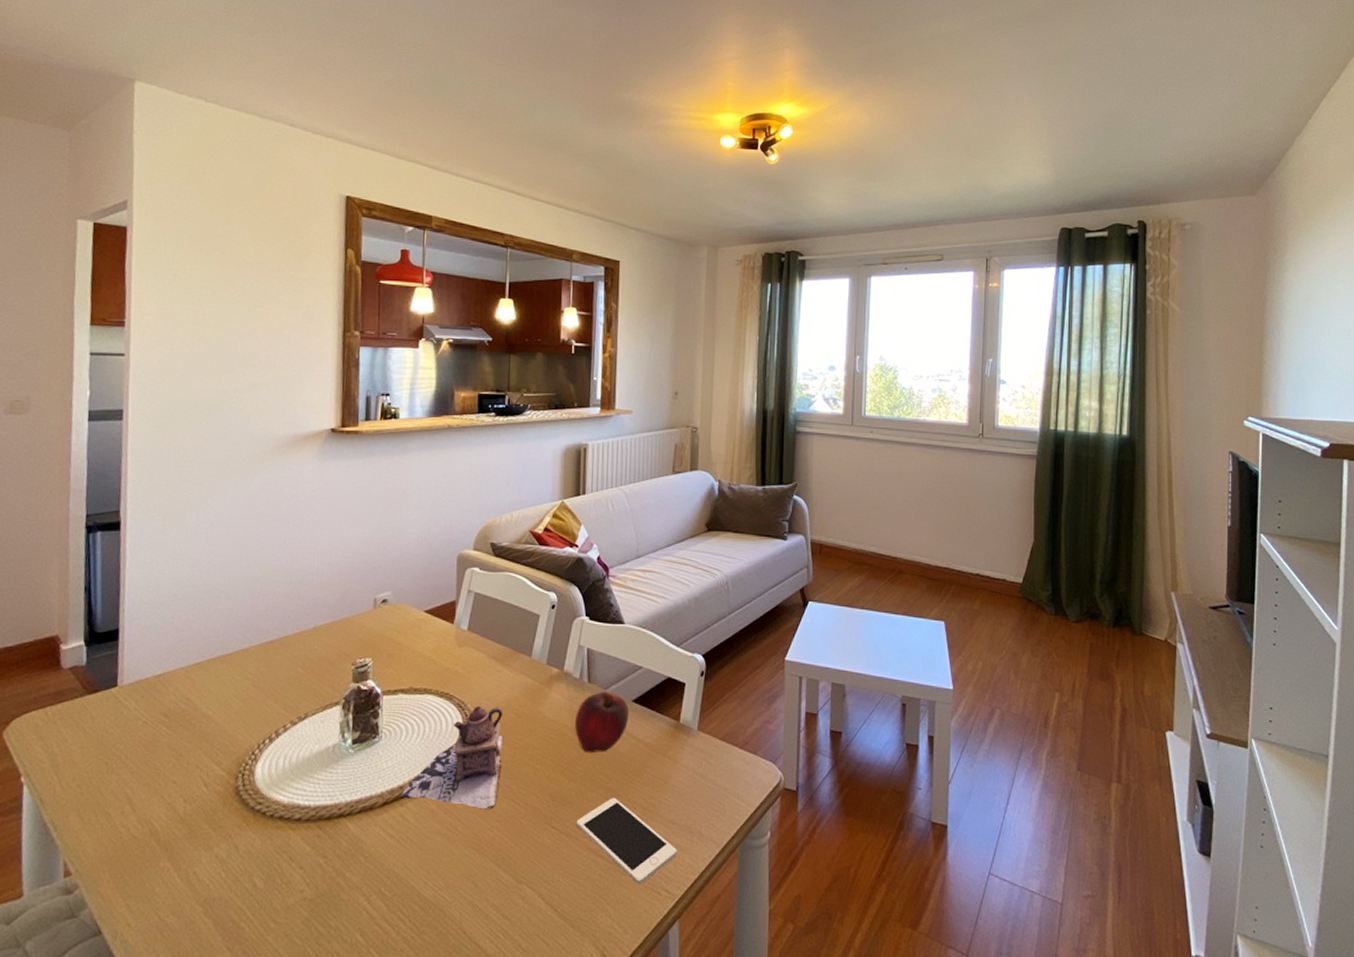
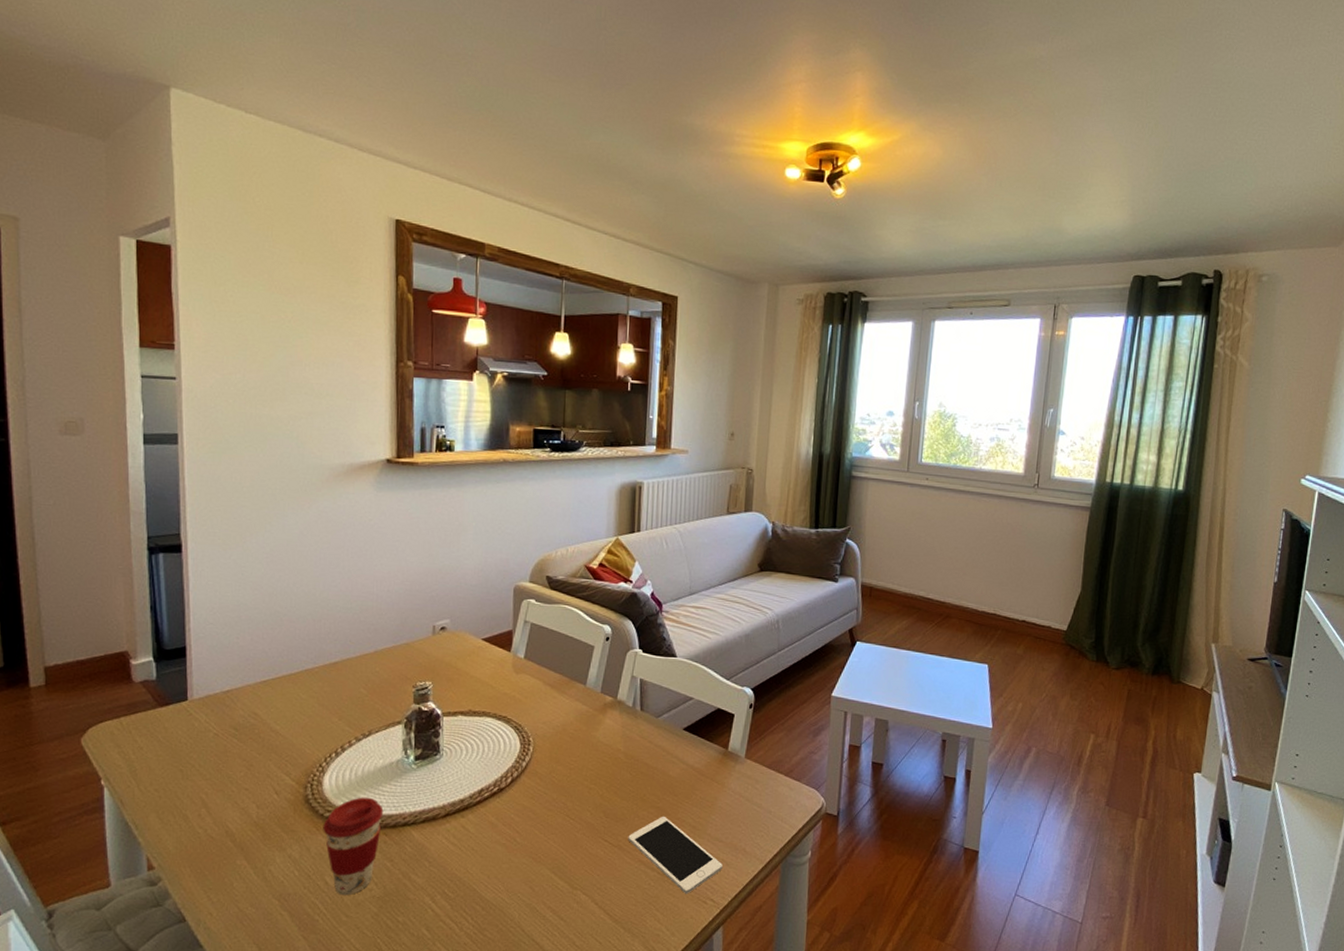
coffee cup: none [253,786,318,899] -> present [323,797,384,896]
teapot: present [401,706,504,810] -> none [462,729,559,823]
fruit: present [575,691,629,754] -> none [627,719,679,776]

